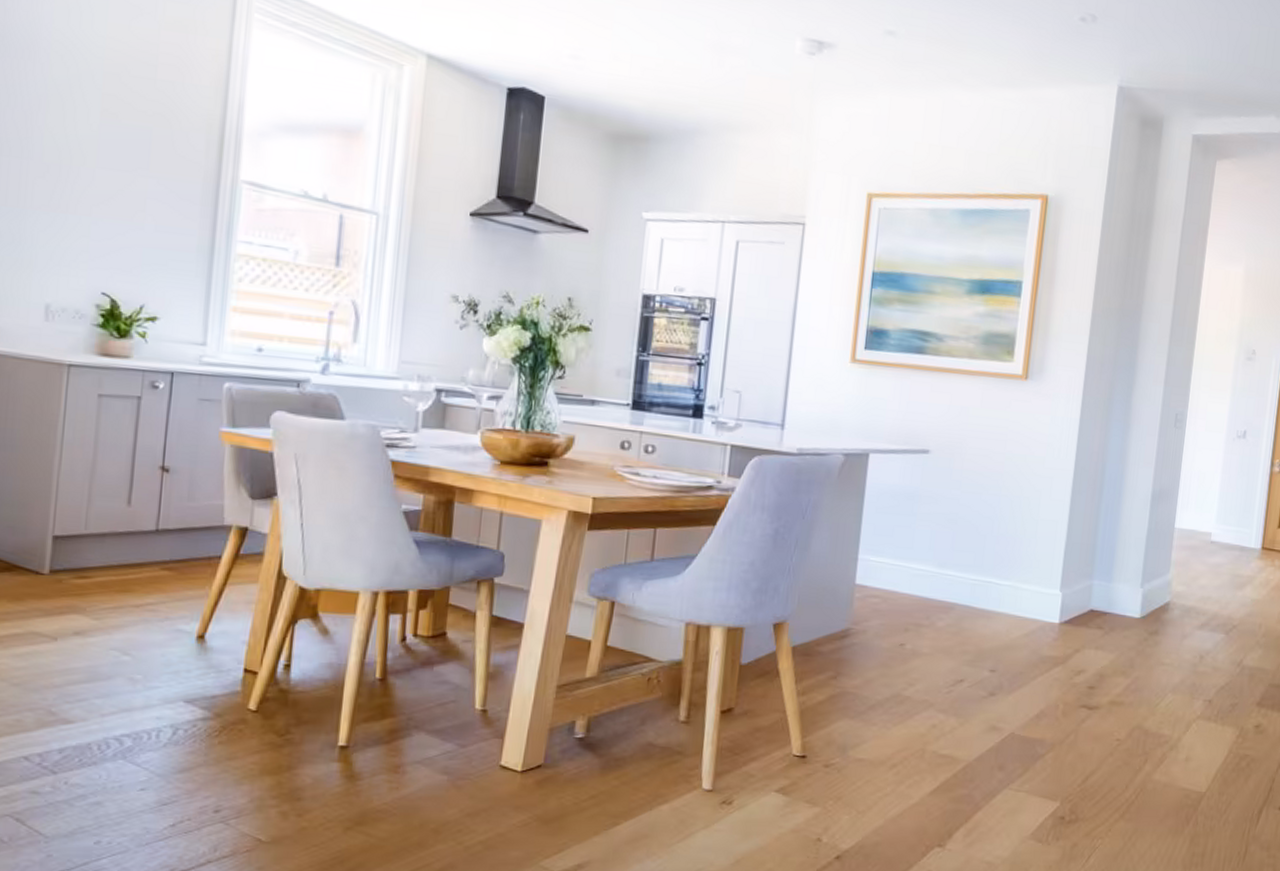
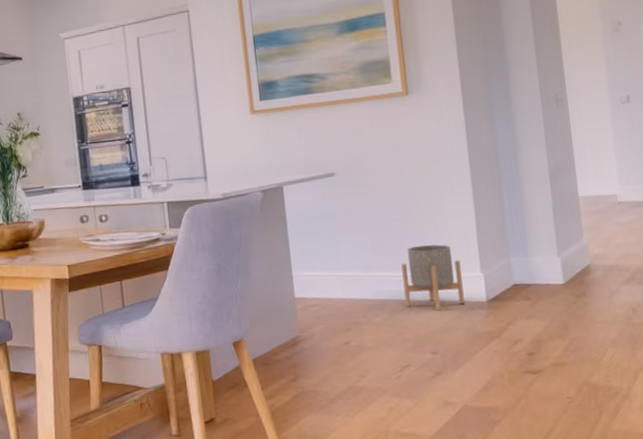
planter: none [974,549,1041,626] -> present [401,244,465,312]

